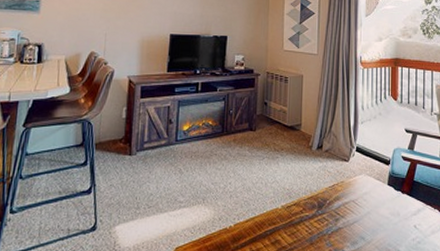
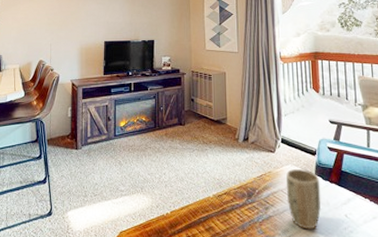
plant pot: none [357,178,392,241] -> present [285,168,322,230]

